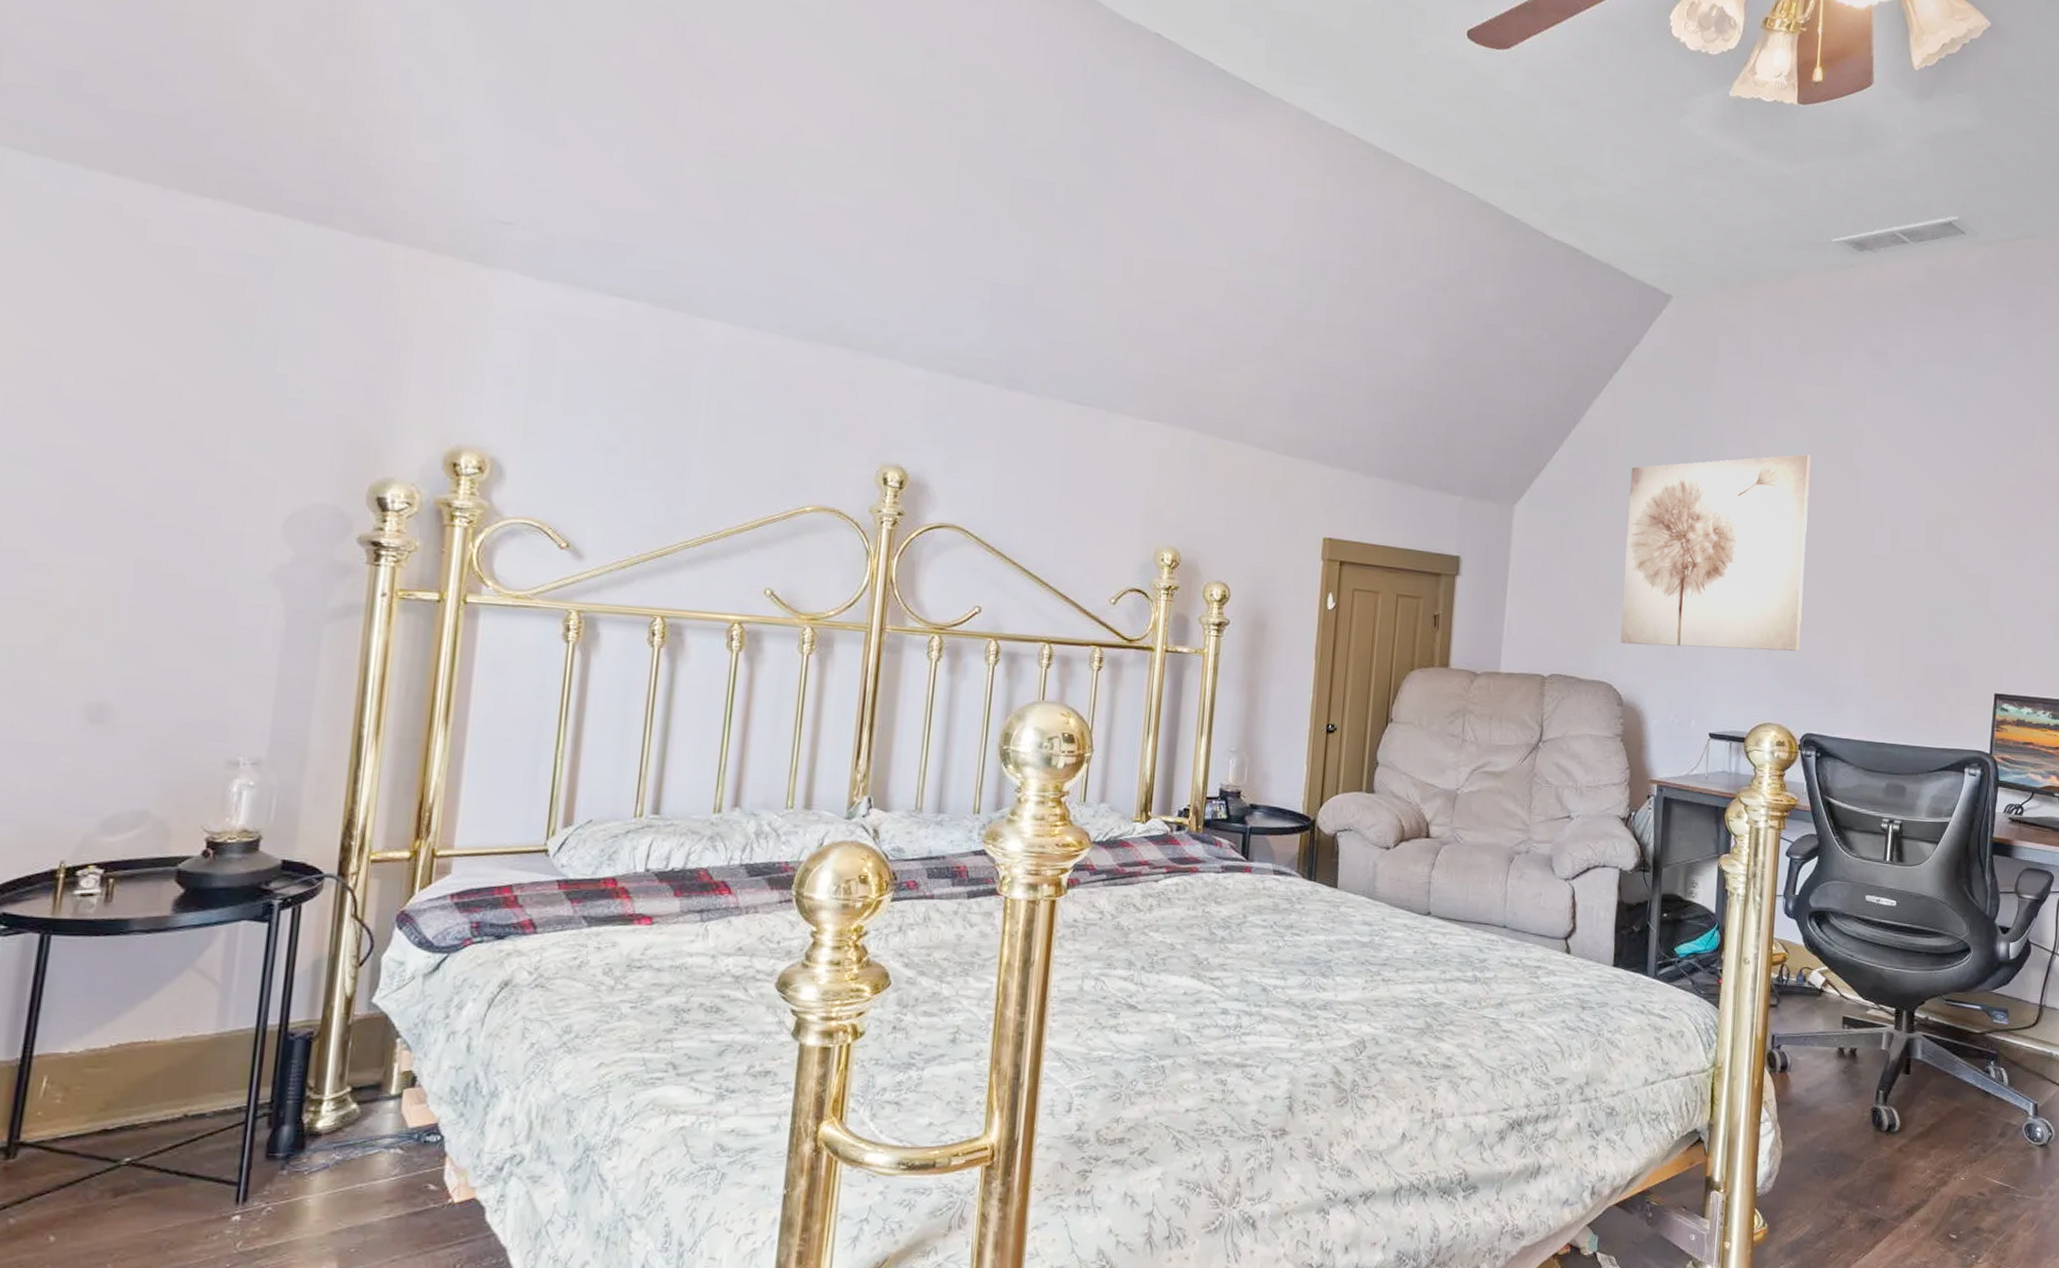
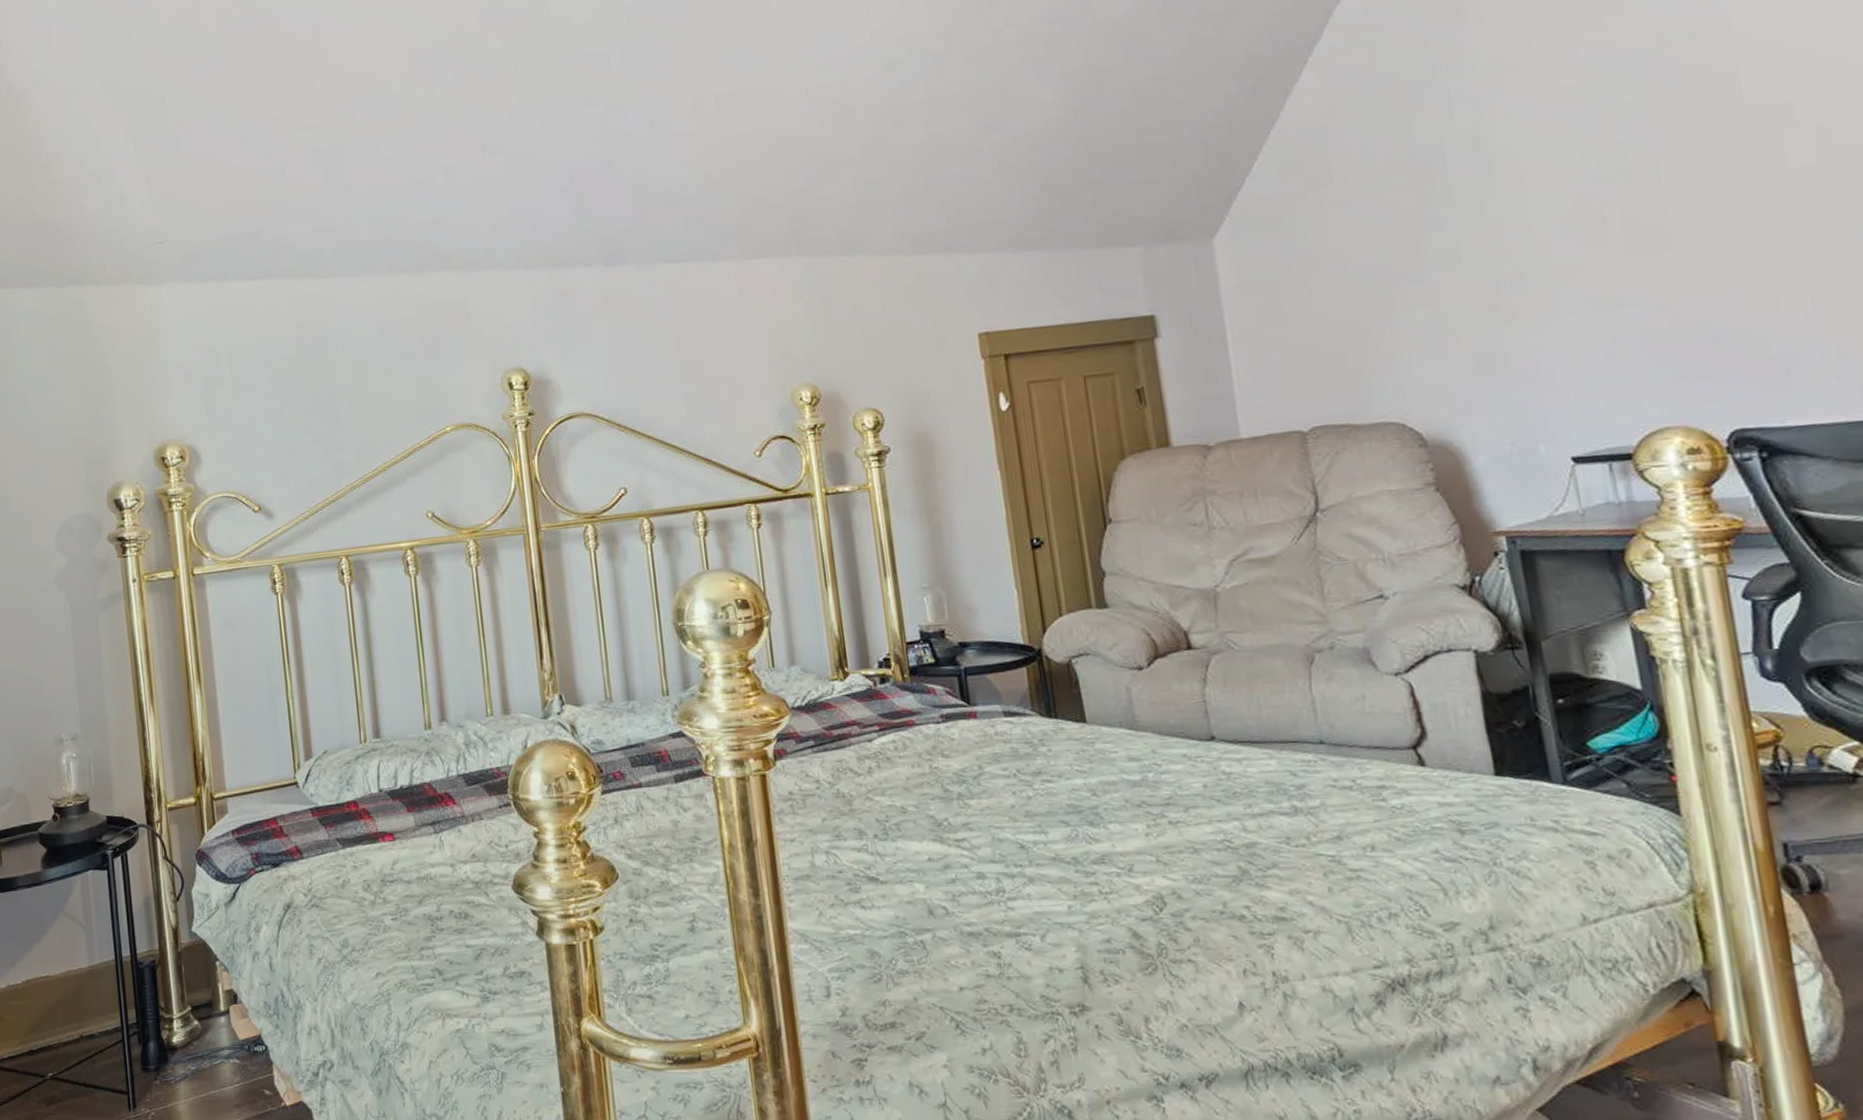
wall art: present [1620,454,1811,651] -> none [1367,64,1694,371]

